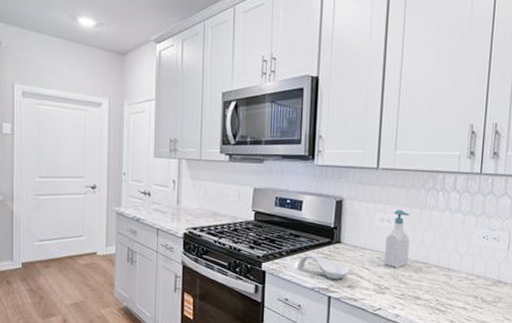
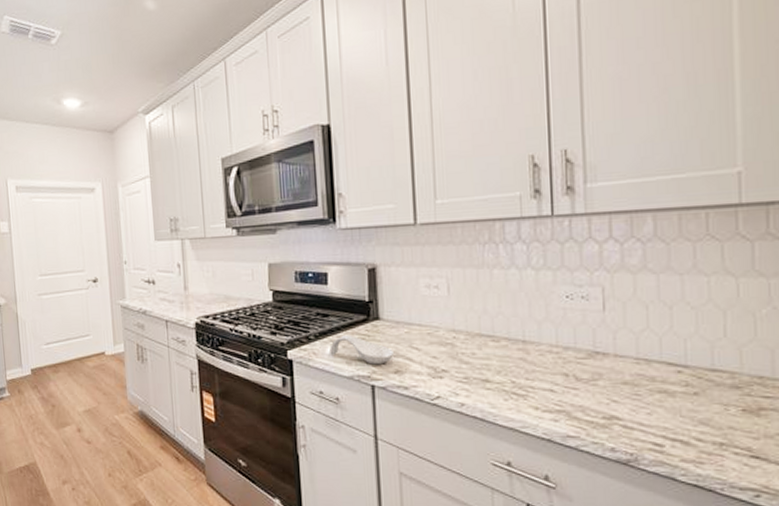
soap bottle: present [383,209,410,268] -> none [435,271,469,345]

